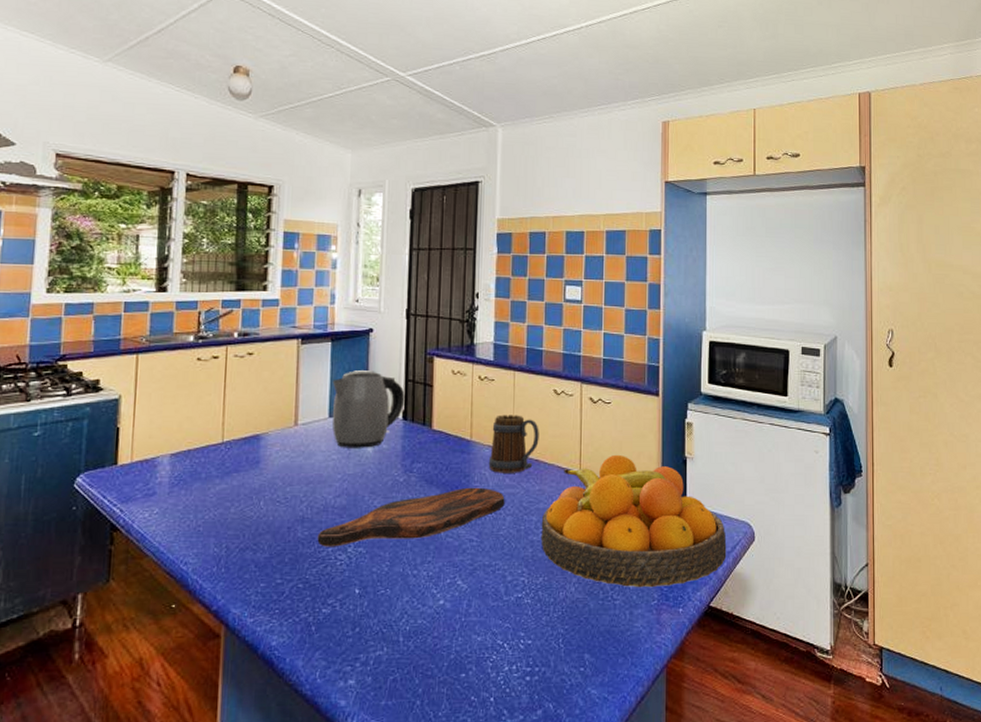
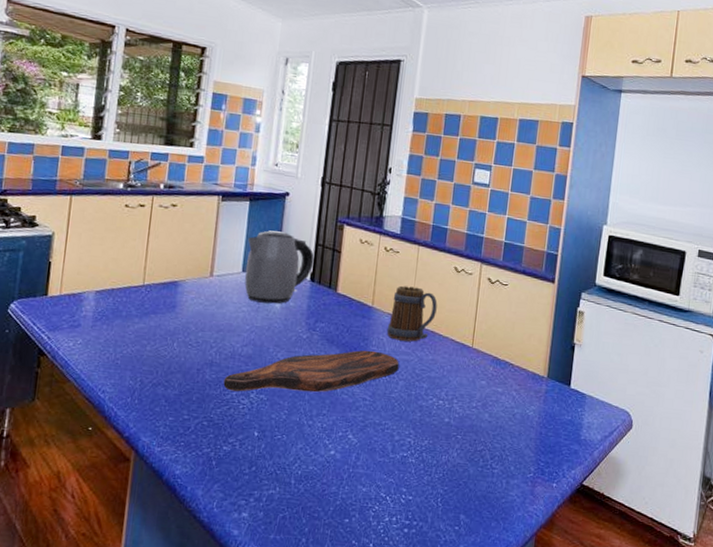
fruit bowl: present [541,454,727,588] -> none [429,334,605,462]

